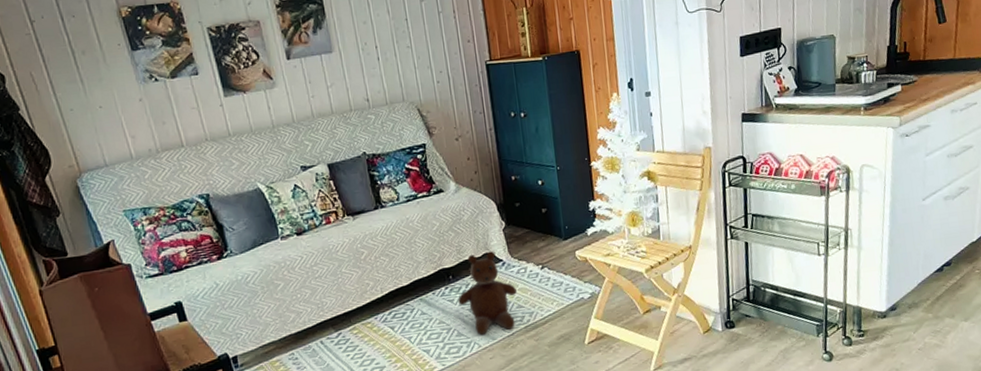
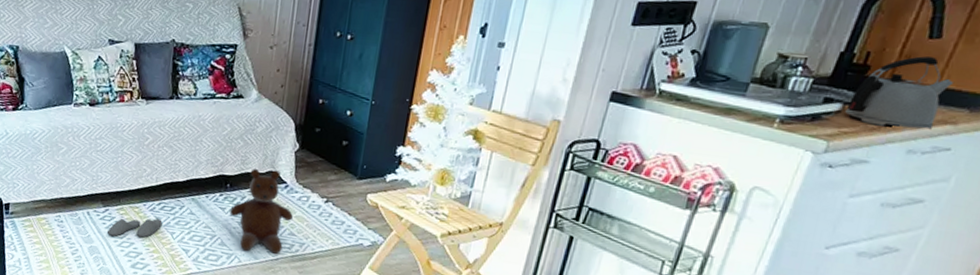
slippers: none [344,328,398,358] -> present [106,219,163,238]
kettle: none [903,37,964,97] -> present [845,56,955,130]

